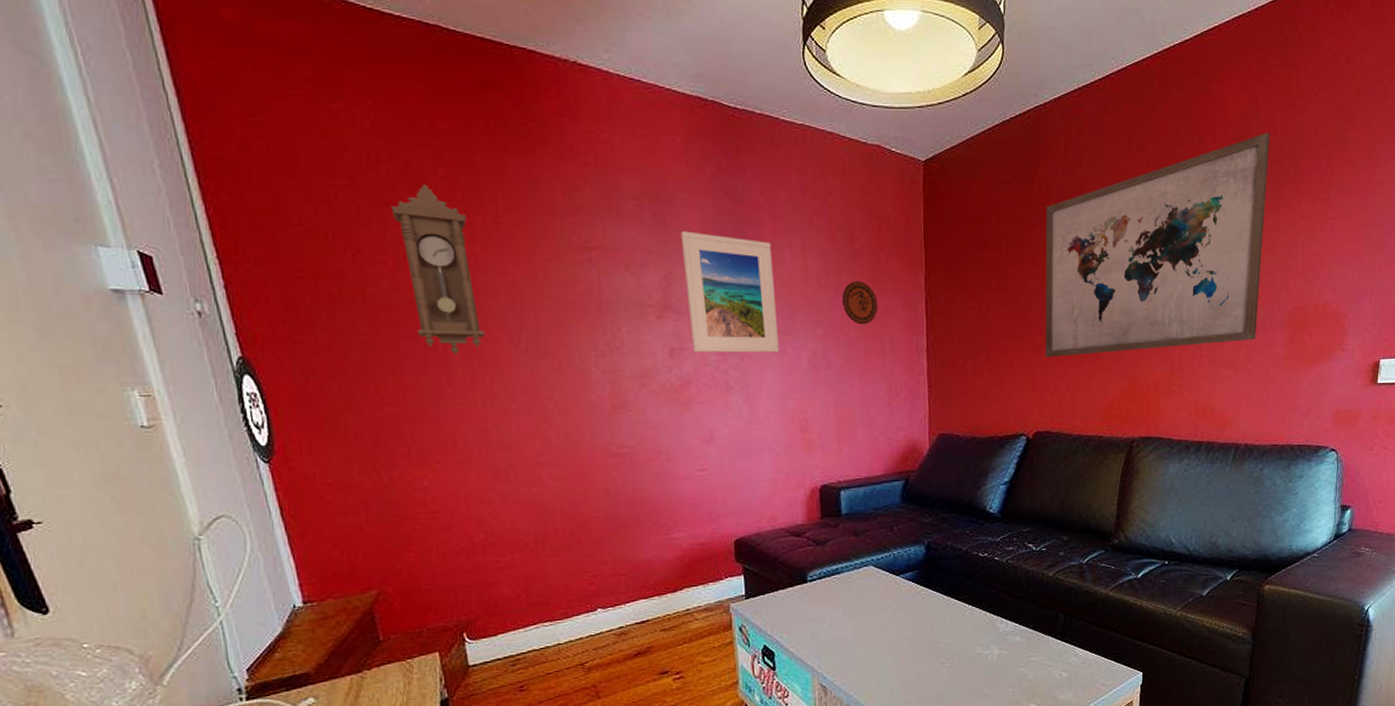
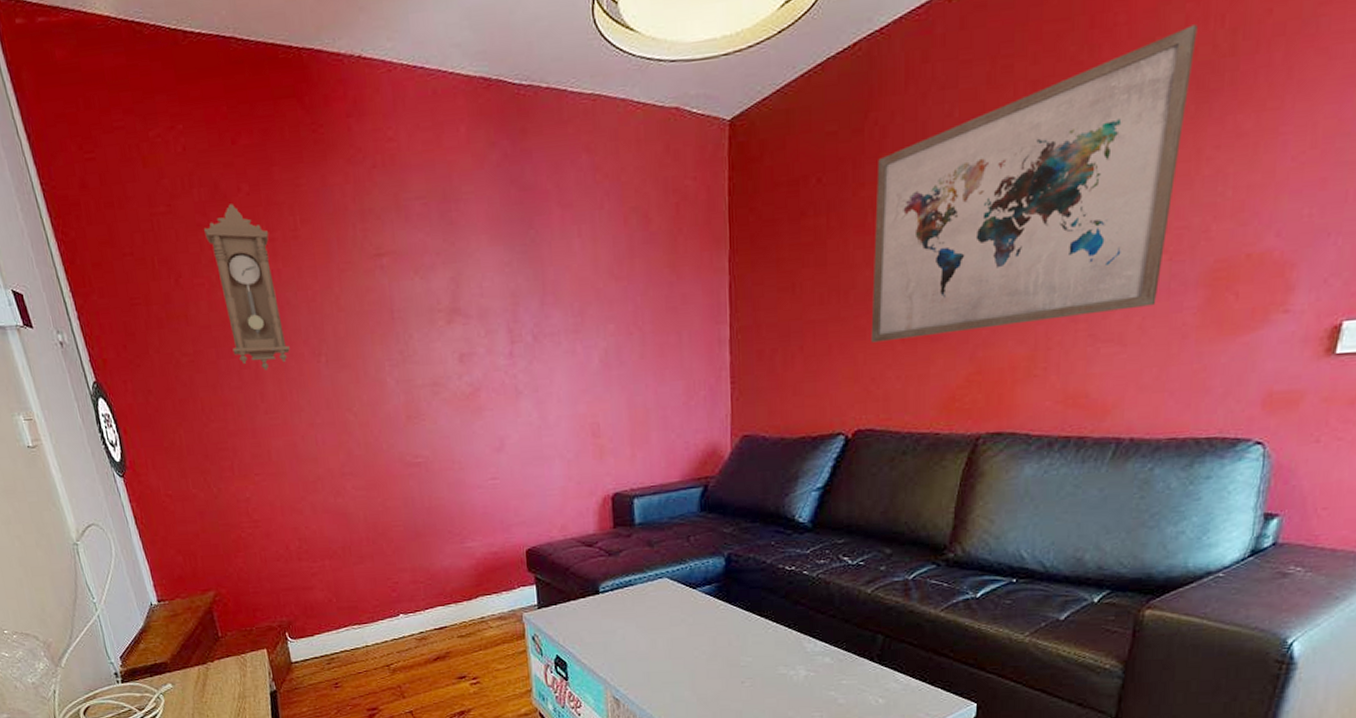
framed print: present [680,231,780,353] -> none [467,228,570,358]
decorative plate: present [842,281,878,325] -> none [635,268,676,318]

